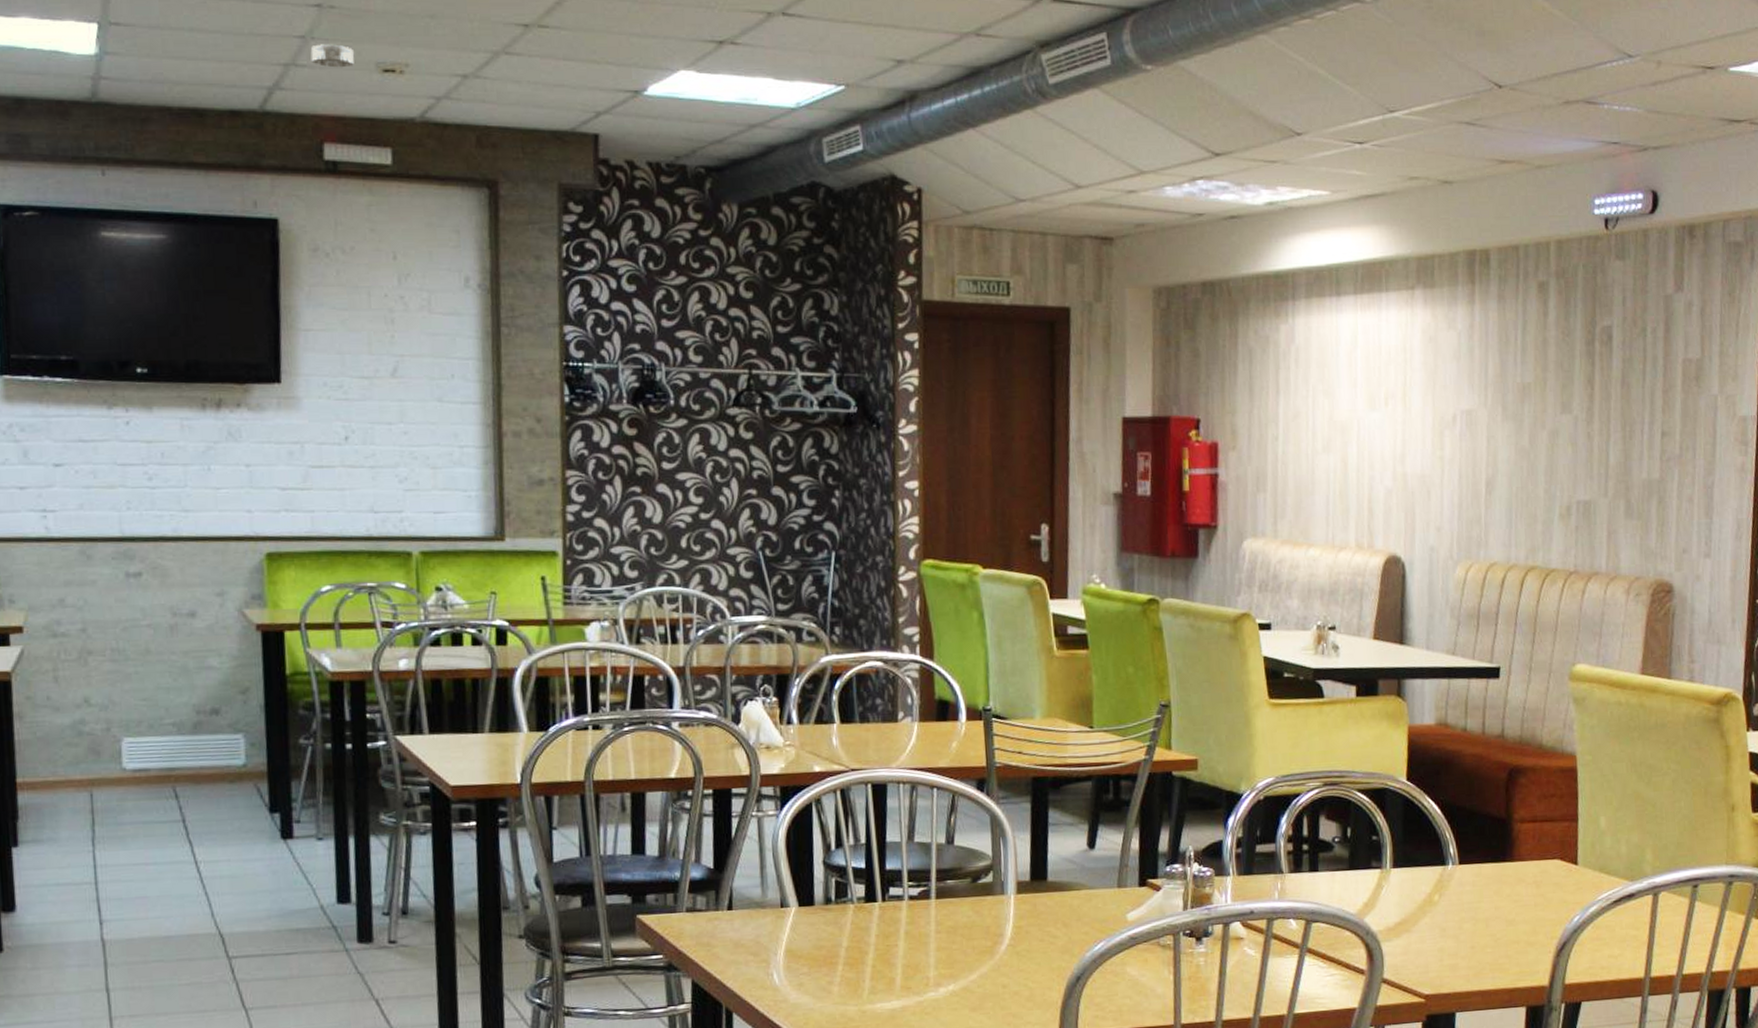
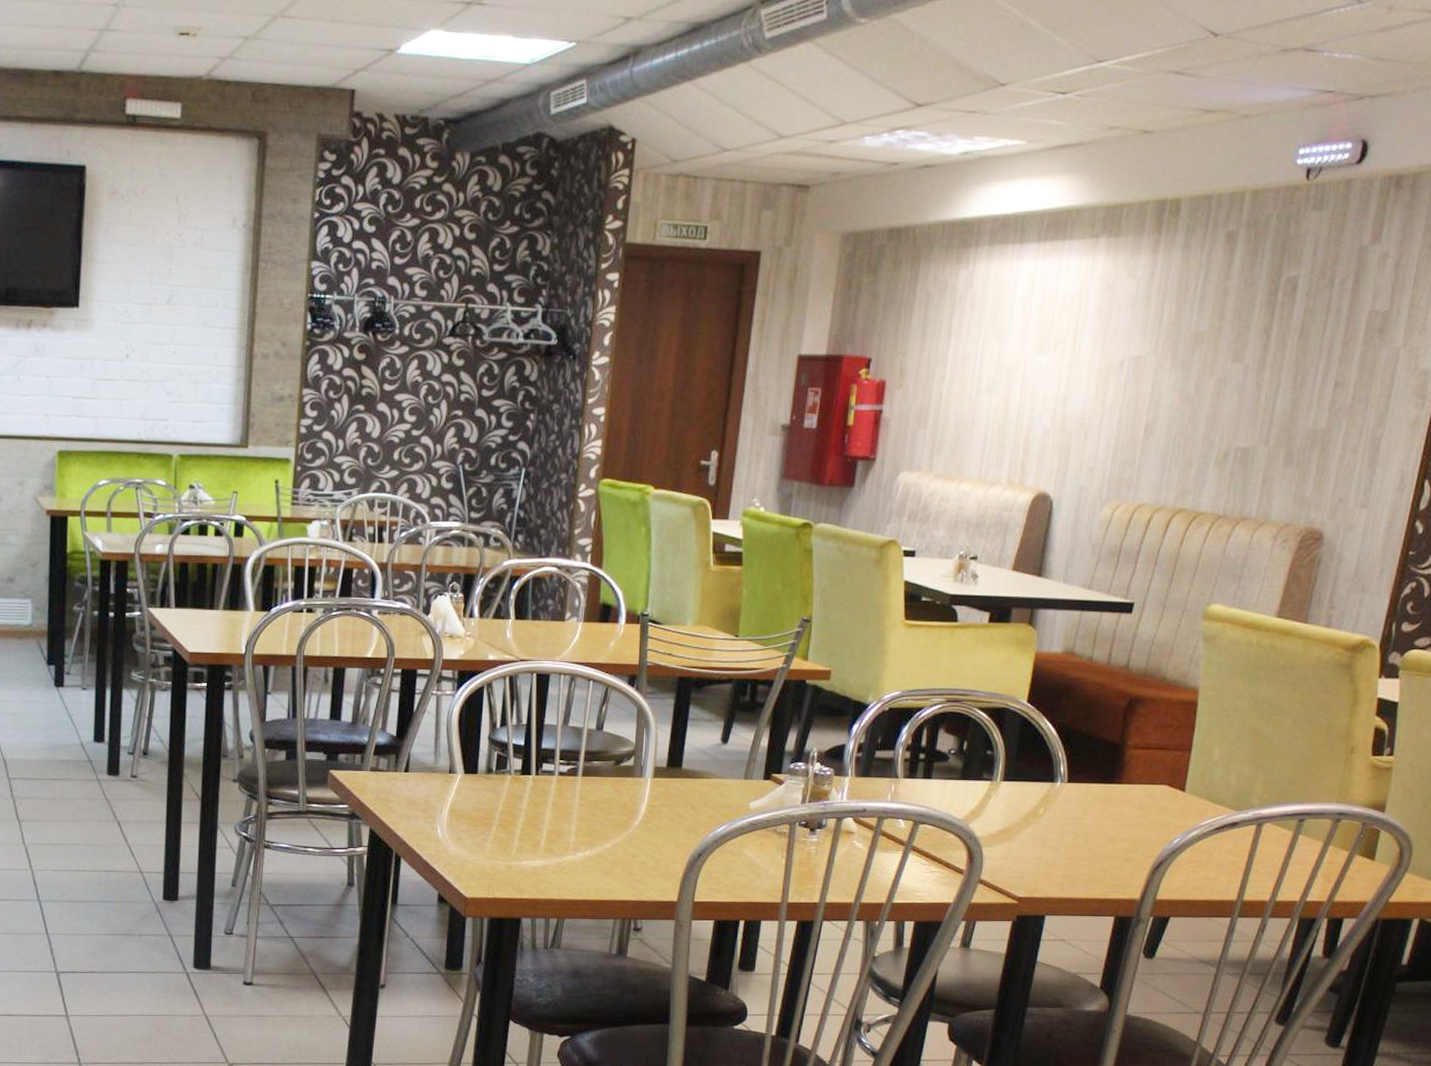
smoke detector: present [310,44,354,68] -> none [121,10,156,32]

